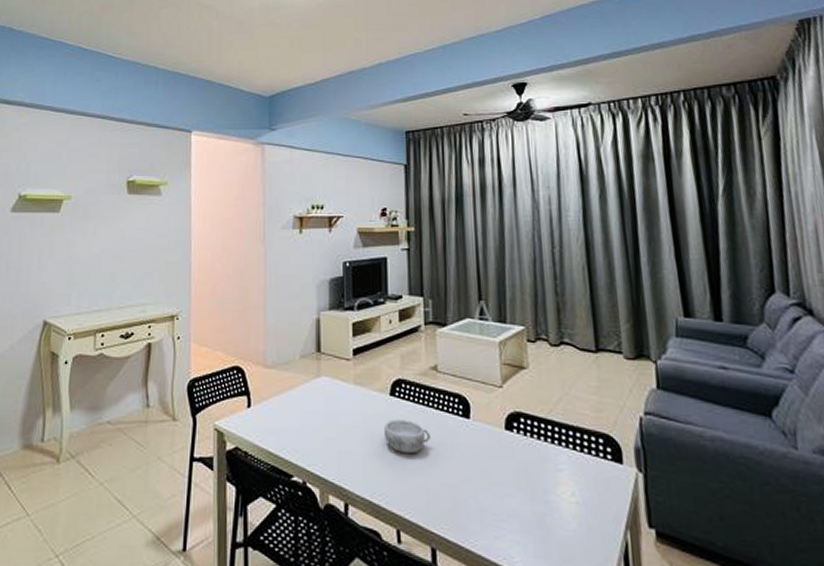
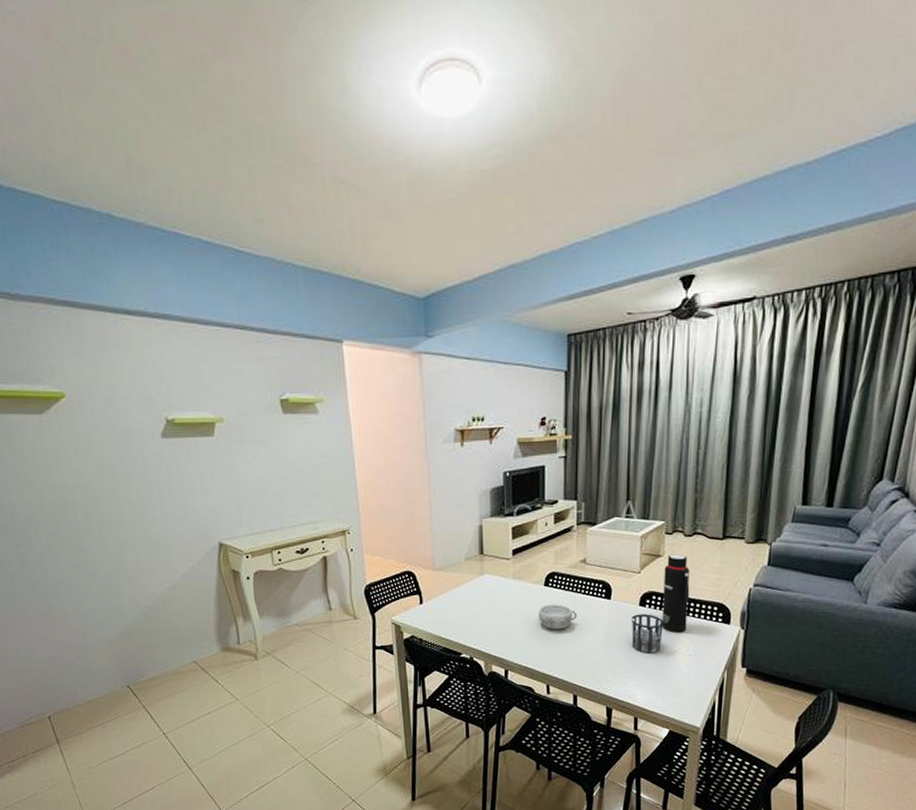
cup: none [496,440,539,496] -> present [631,614,663,653]
water bottle: none [531,366,568,470] -> present [662,554,690,633]

